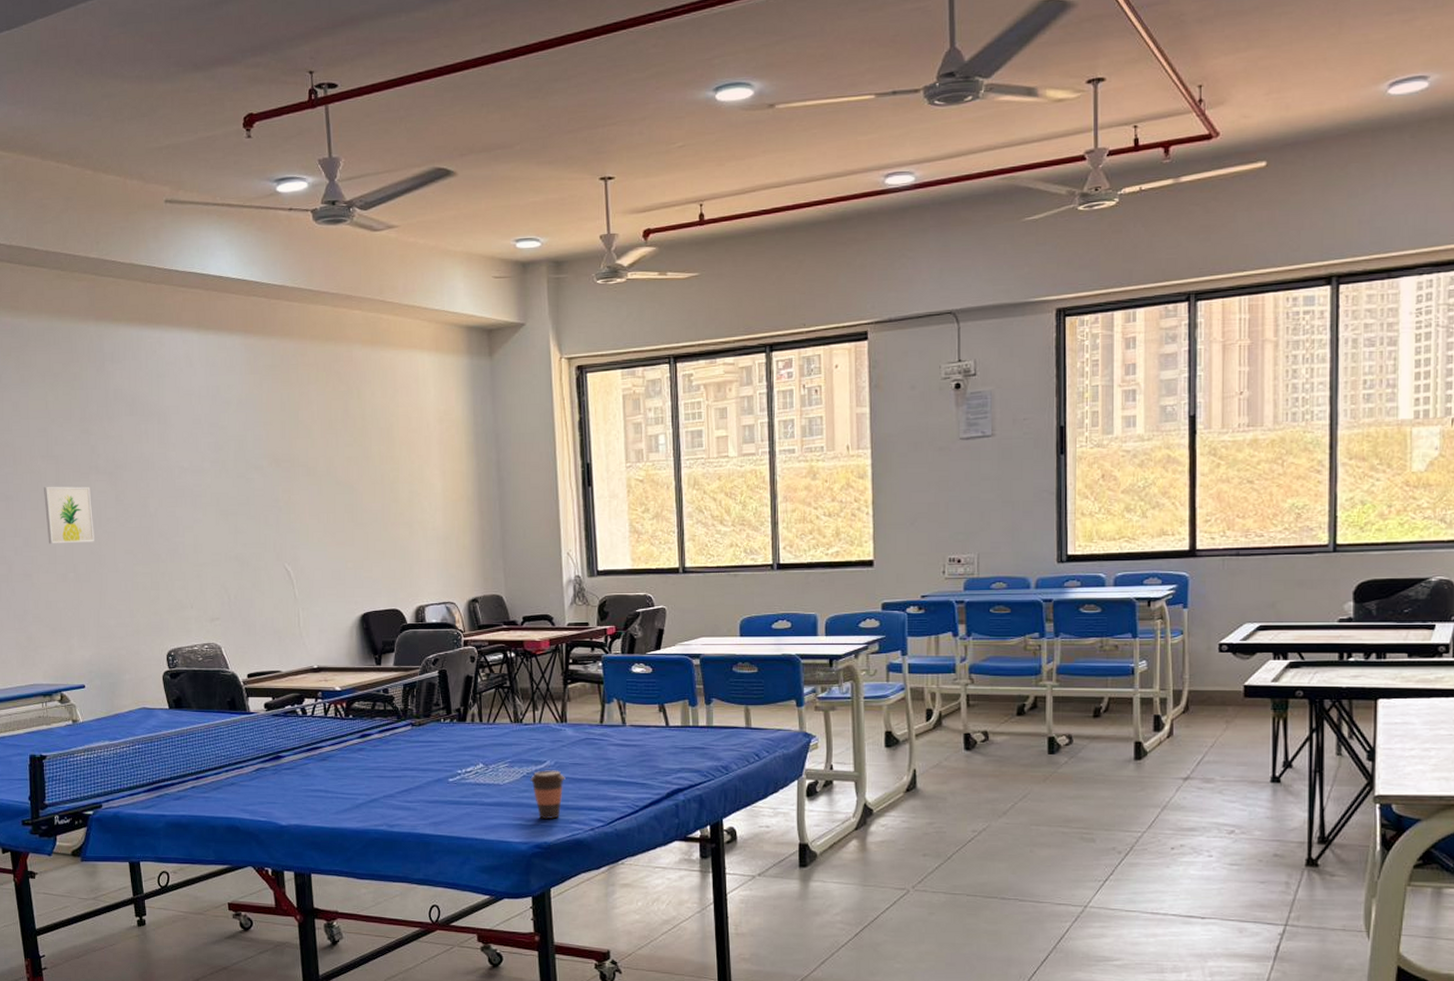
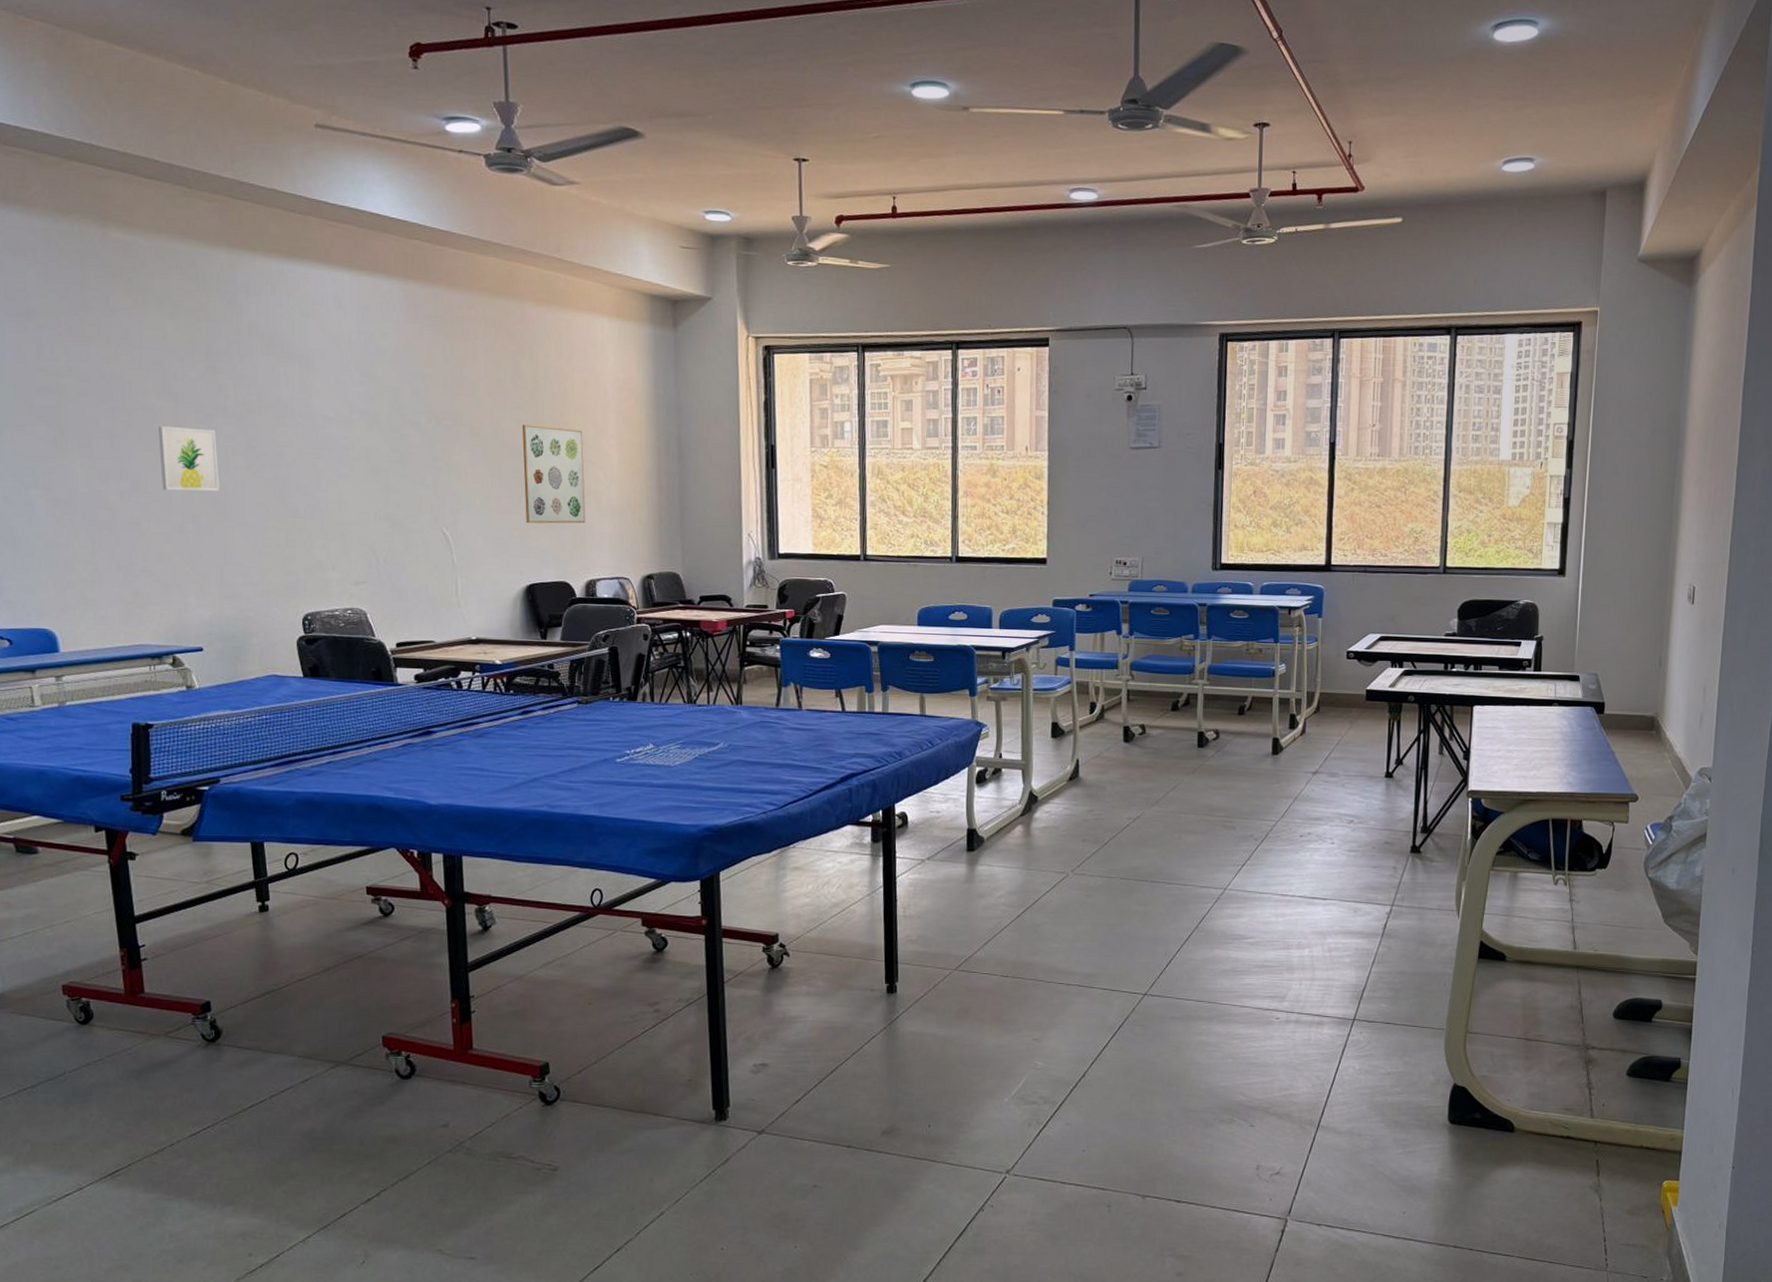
wall art: none [352,461,414,556] -> present [522,424,586,524]
coffee cup: present [530,770,565,819] -> none [702,752,739,802]

